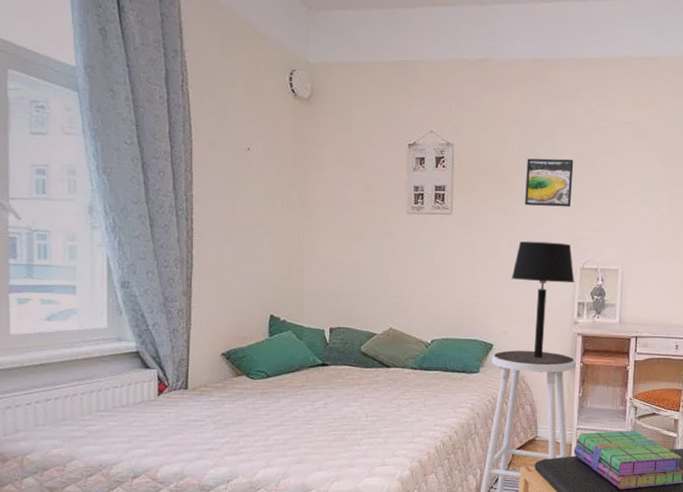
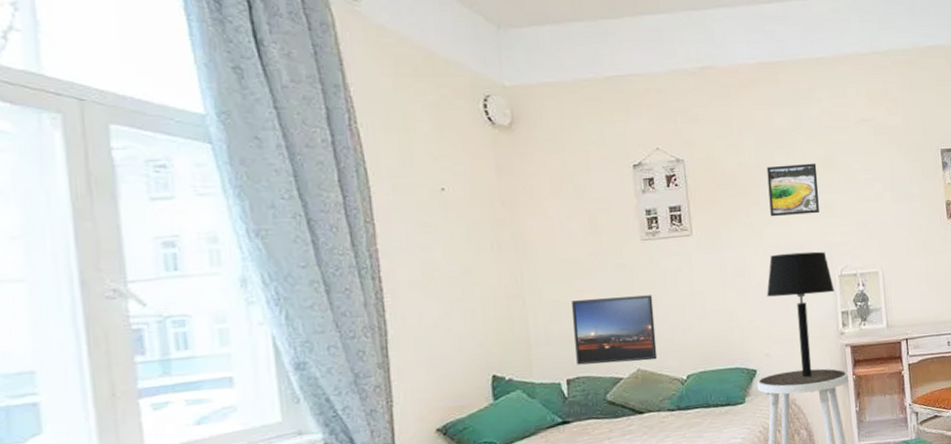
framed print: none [340,260,411,322] -> present [572,295,658,365]

